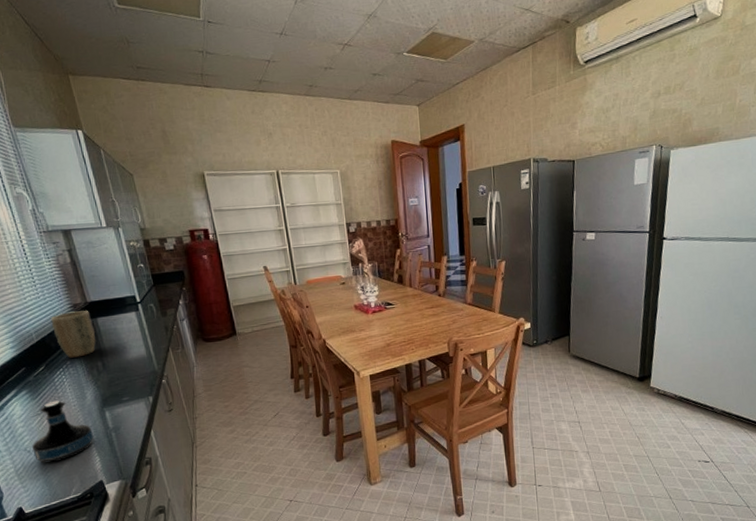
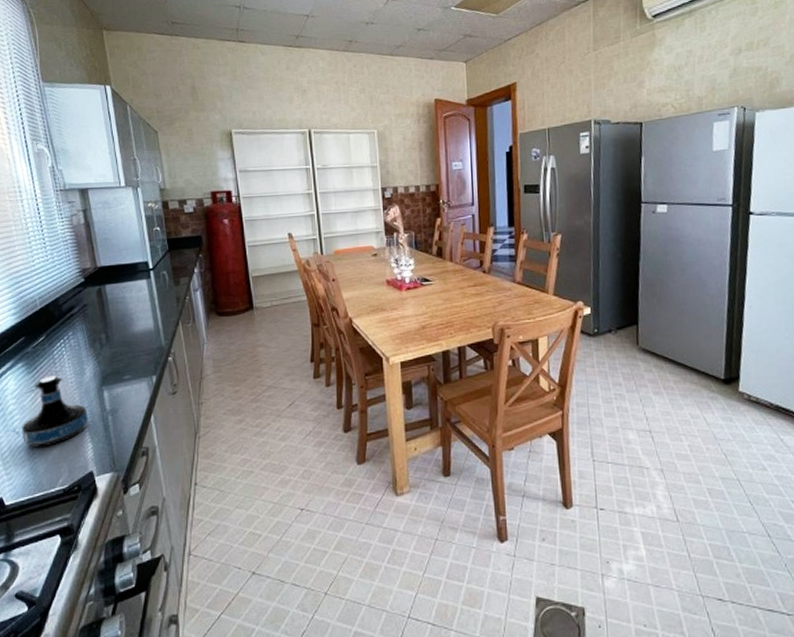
plant pot: present [51,311,96,358] -> none [57,276,101,328]

